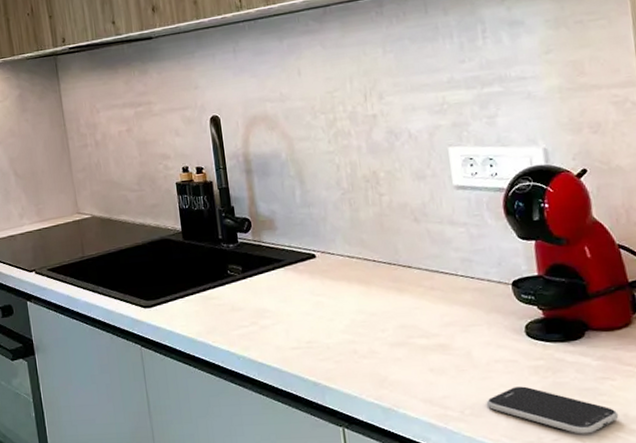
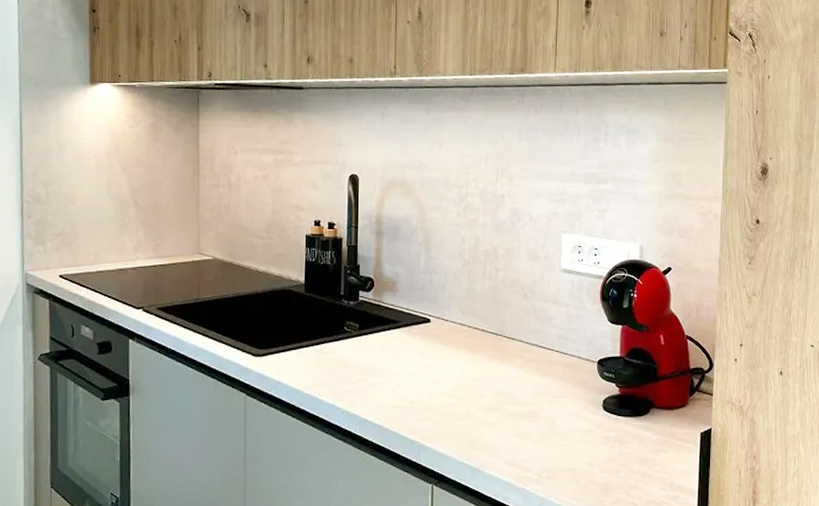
smartphone: present [486,386,619,434] -> none [561,454,667,499]

